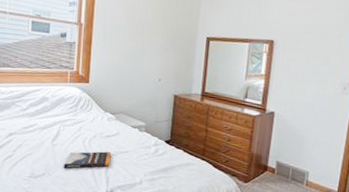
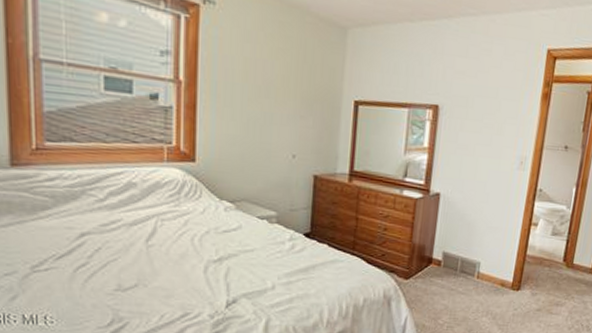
book: present [64,151,111,169] -> none [165,250,231,276]

